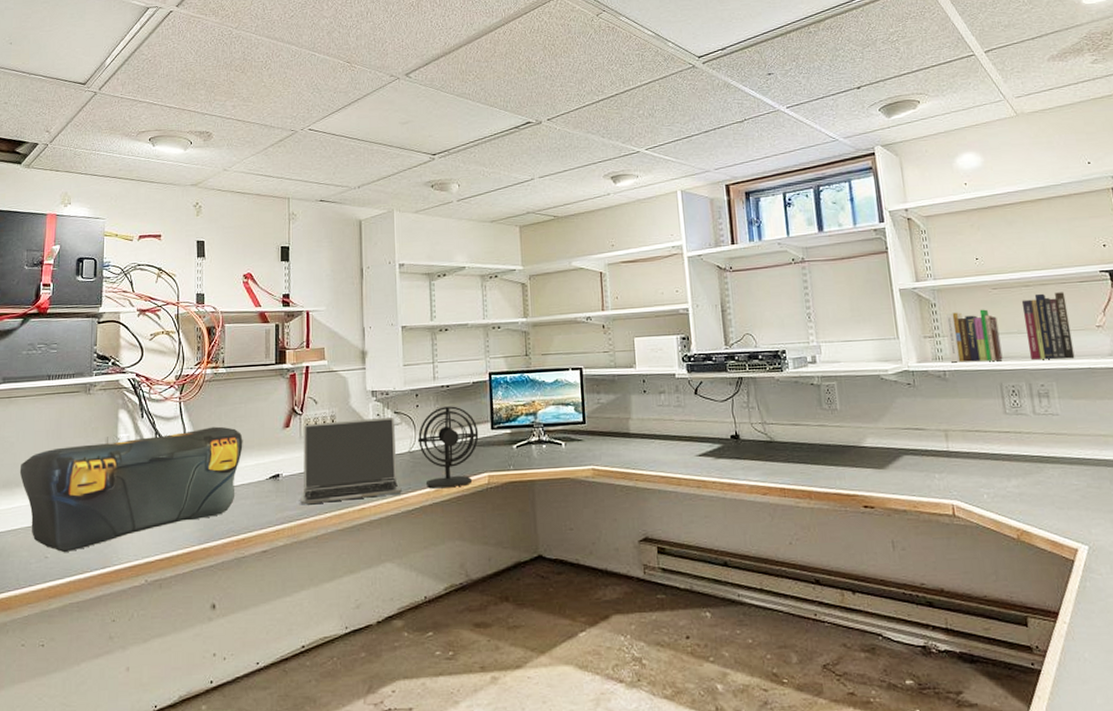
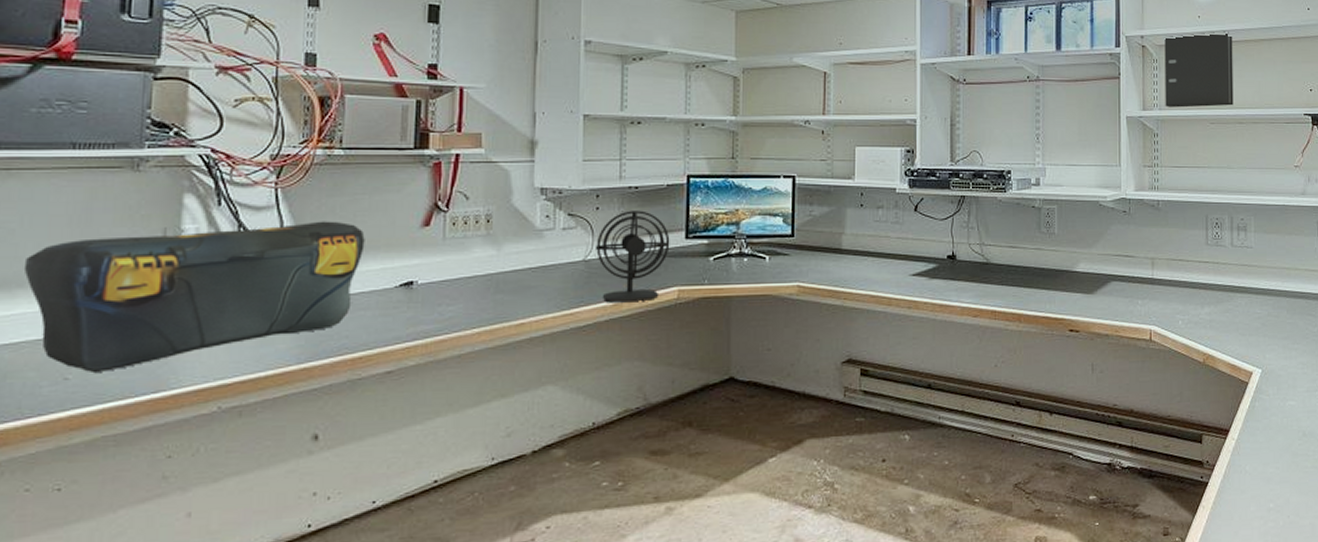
laptop: present [300,417,402,505] -> none [440,220,572,319]
binder: none [931,195,1016,277] -> present [1164,31,1234,108]
books: present [944,309,1003,363] -> none [1164,142,1211,194]
books: present [1021,292,1075,361] -> none [1234,131,1273,196]

